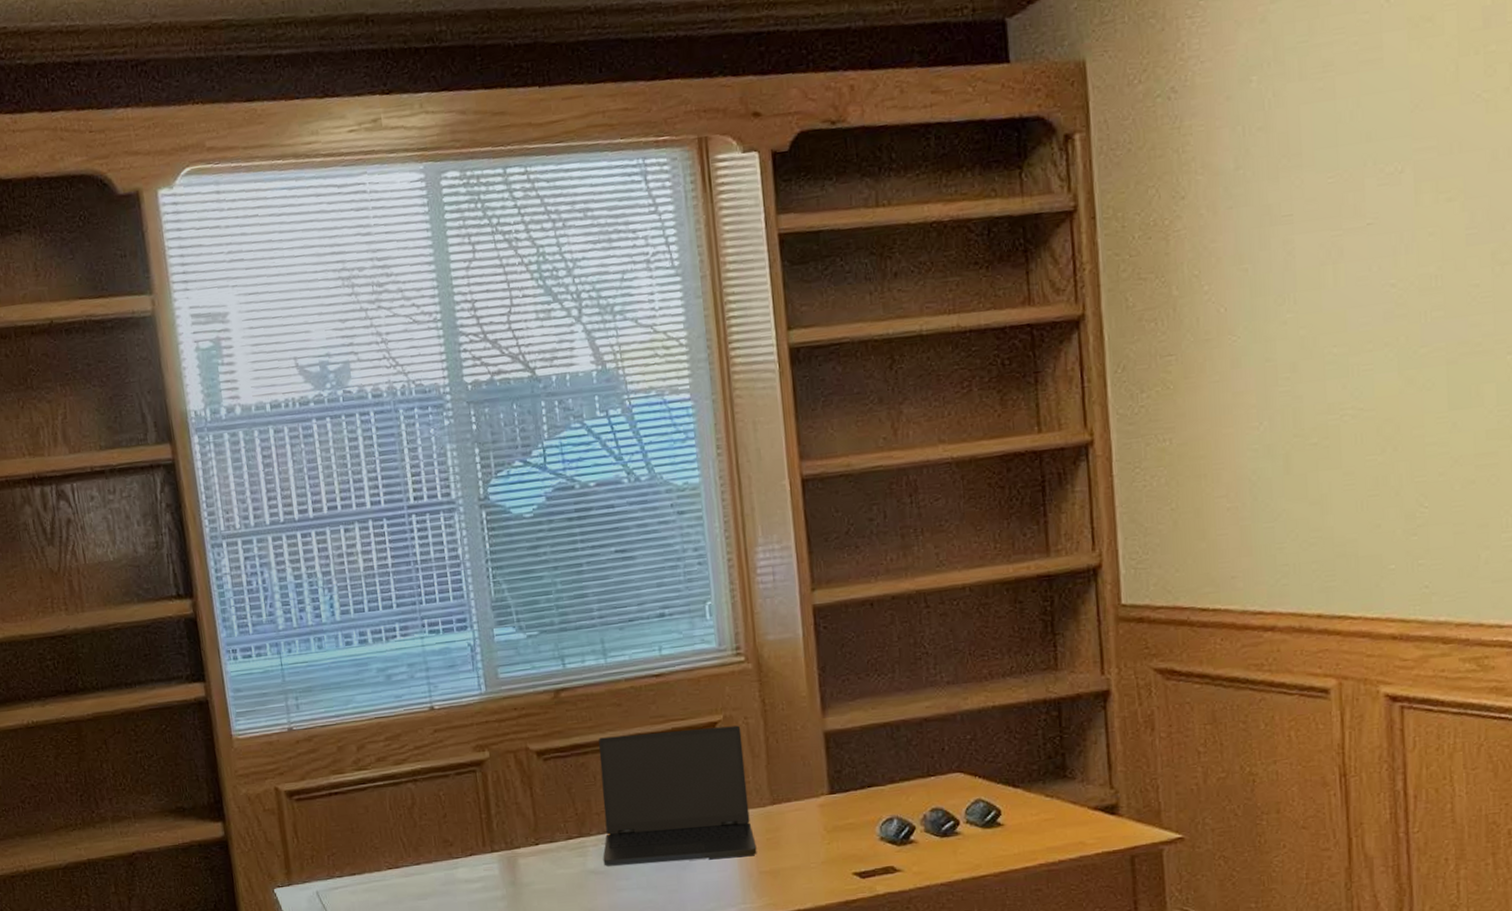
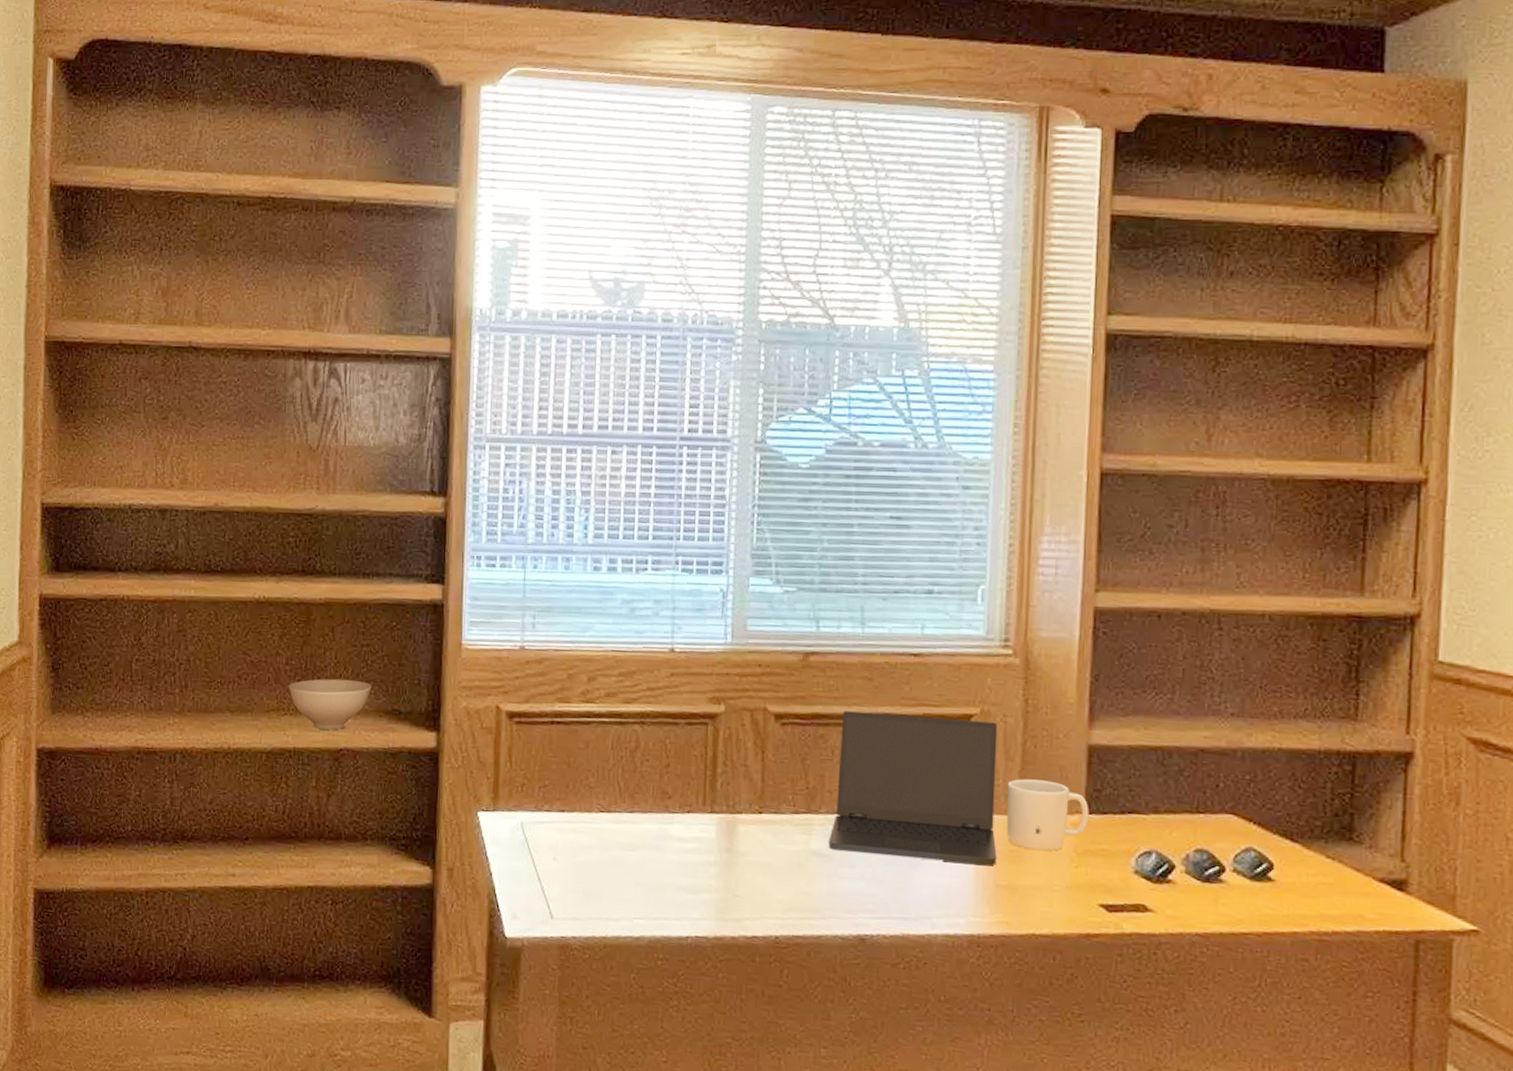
bowl: none [72,786,153,838] -> present [288,678,372,730]
mug: none [756,770,834,836] -> present [1006,778,1089,852]

